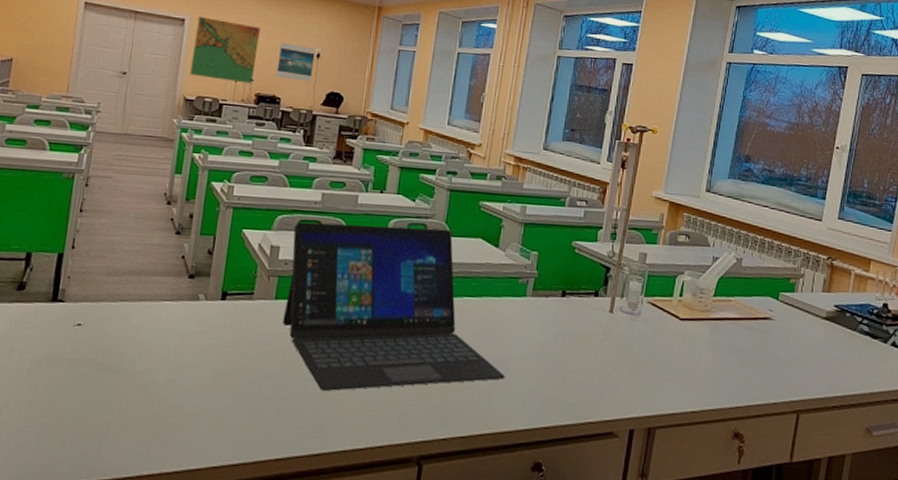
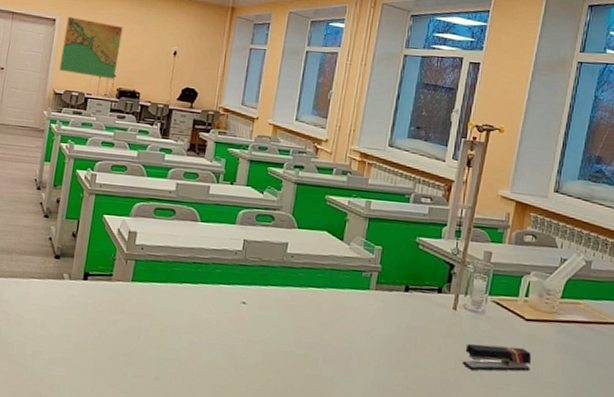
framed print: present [276,42,316,82] -> none [136,40,173,78]
laptop: present [282,222,505,391] -> none [138,209,348,371]
stapler: none [619,345,687,373] -> present [462,343,532,372]

